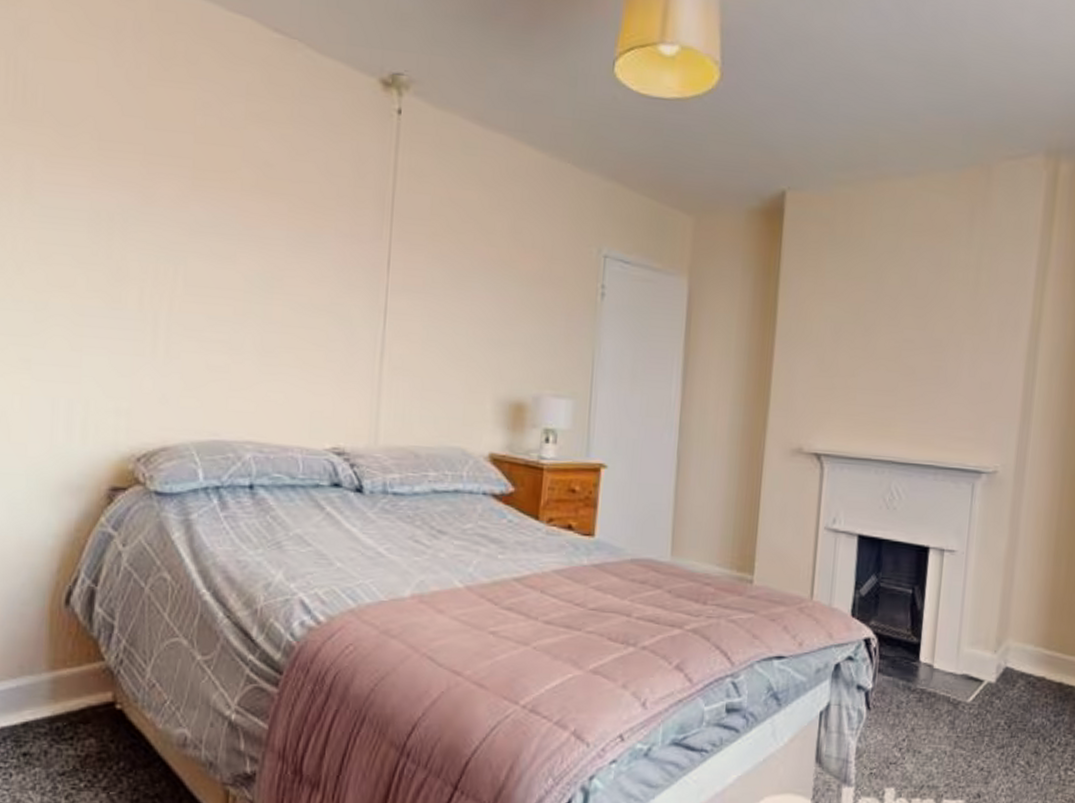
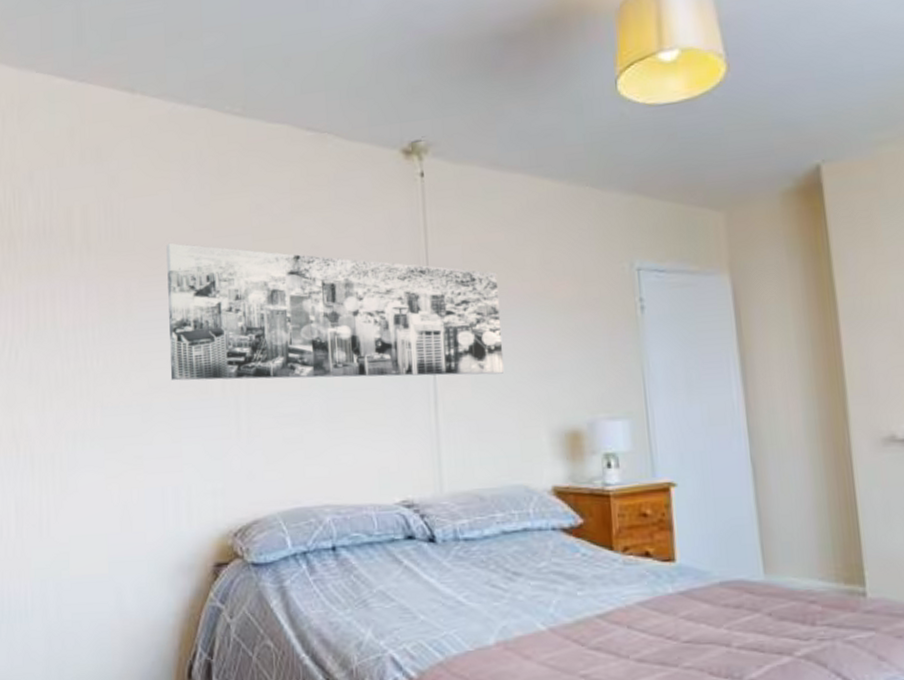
wall art: none [75,123,465,335] -> present [166,243,505,381]

